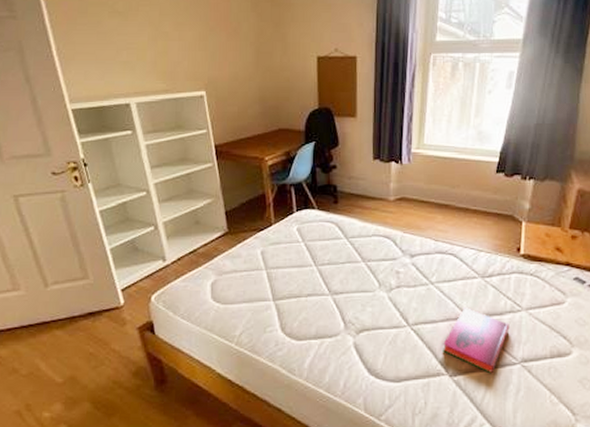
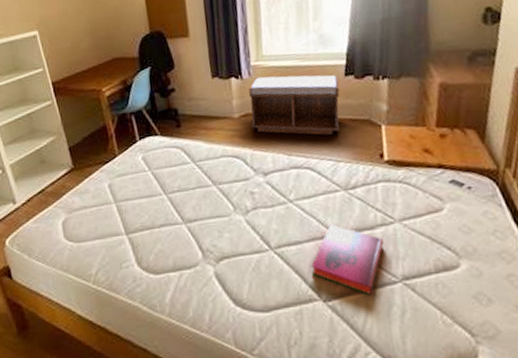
bench: none [404,164,490,226] -> present [249,75,340,135]

